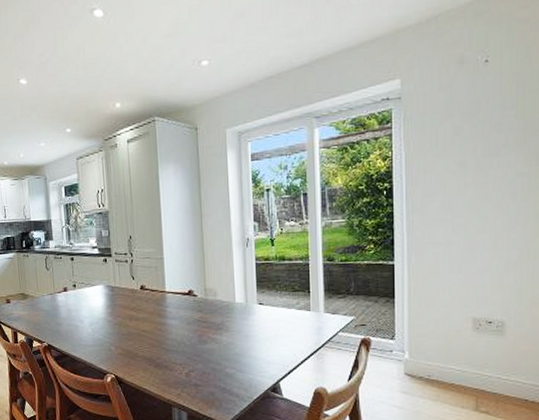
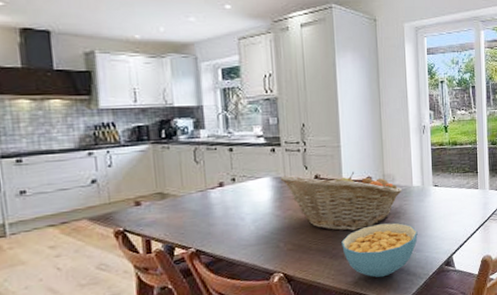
fruit basket: none [111,284,224,343] -> present [280,172,402,231]
cereal bowl: none [165,339,241,393] -> present [341,223,418,278]

